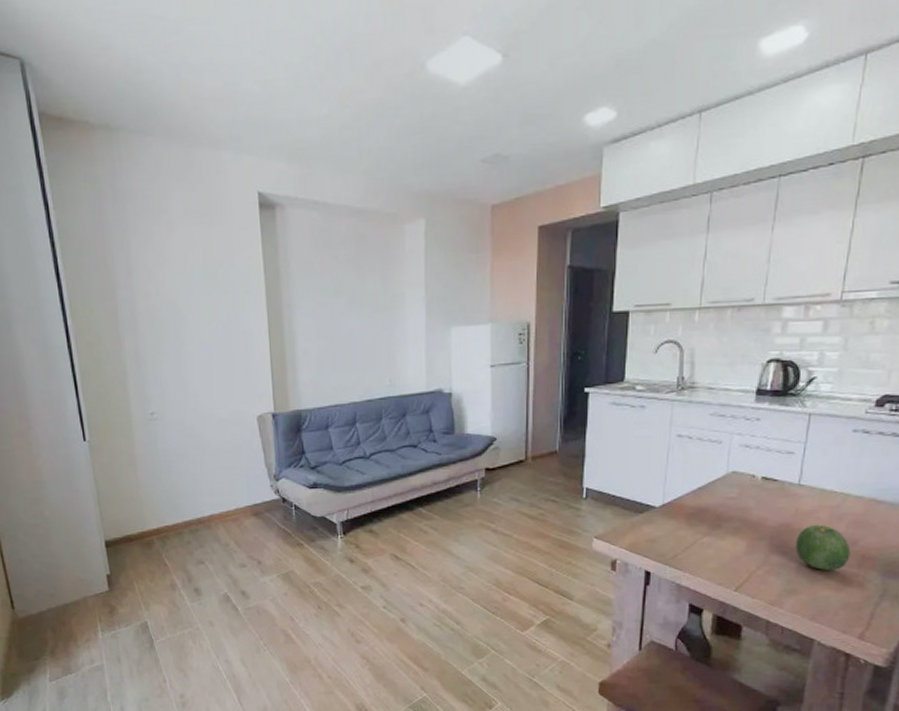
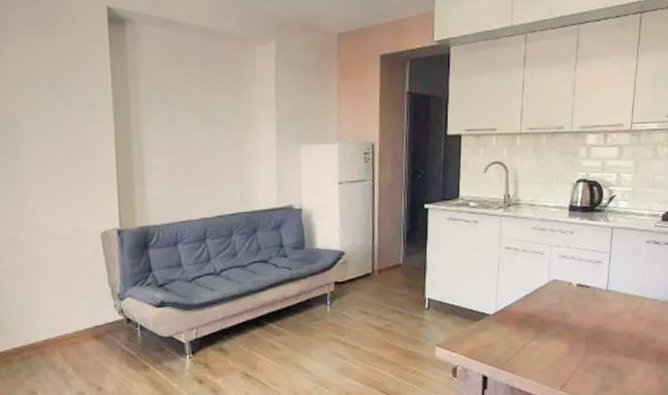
fruit: present [795,524,851,570] -> none [606,325,650,366]

